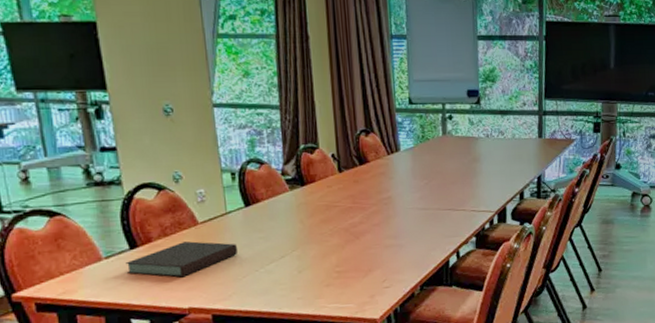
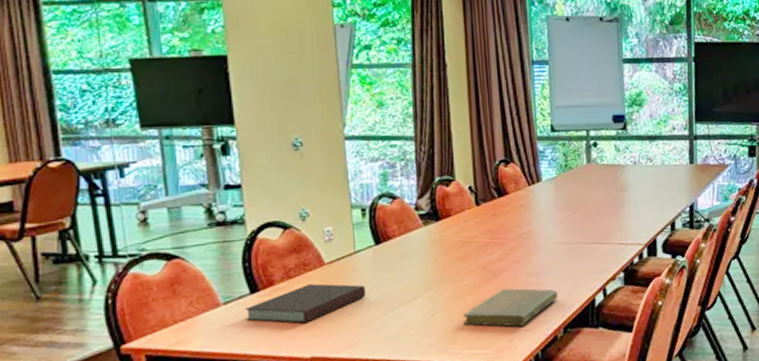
notebook: none [328,249,415,284] -> present [463,288,558,327]

